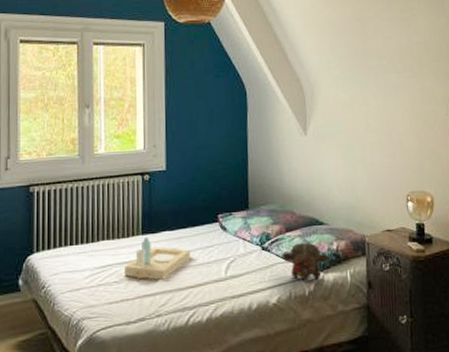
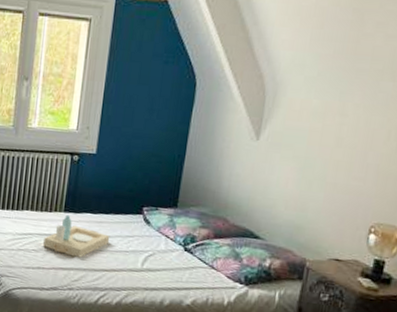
teddy bear: present [281,242,329,281] -> none [204,251,259,293]

